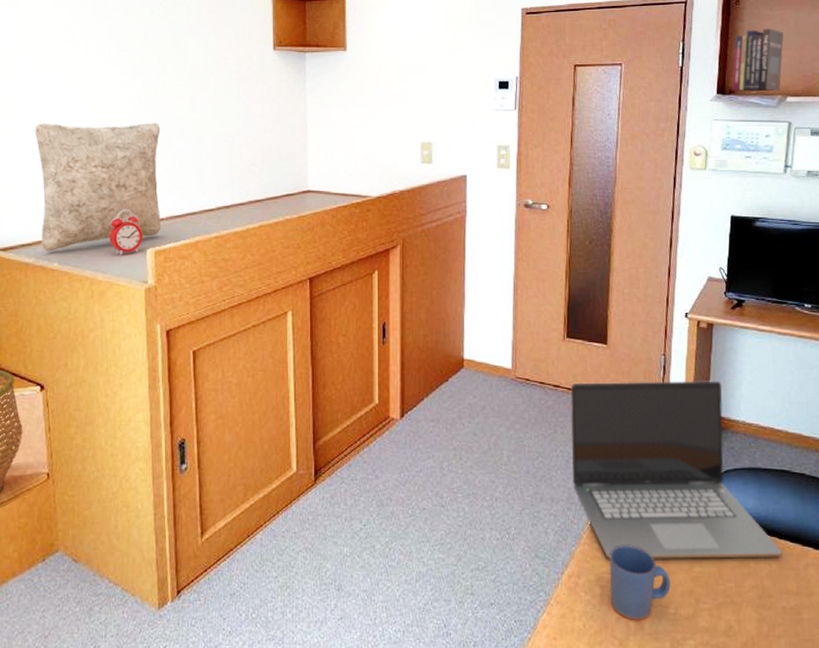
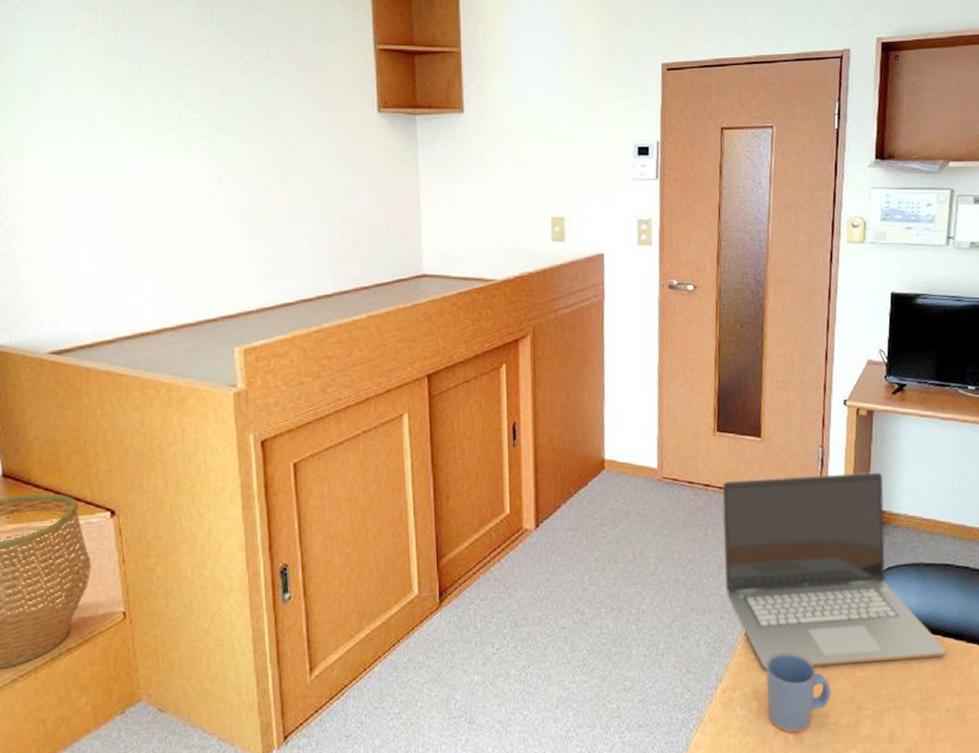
pillow: present [34,122,162,252] -> none [91,198,251,354]
alarm clock: present [109,210,143,255] -> none [188,302,229,356]
books: present [732,29,784,92] -> none [891,87,946,157]

